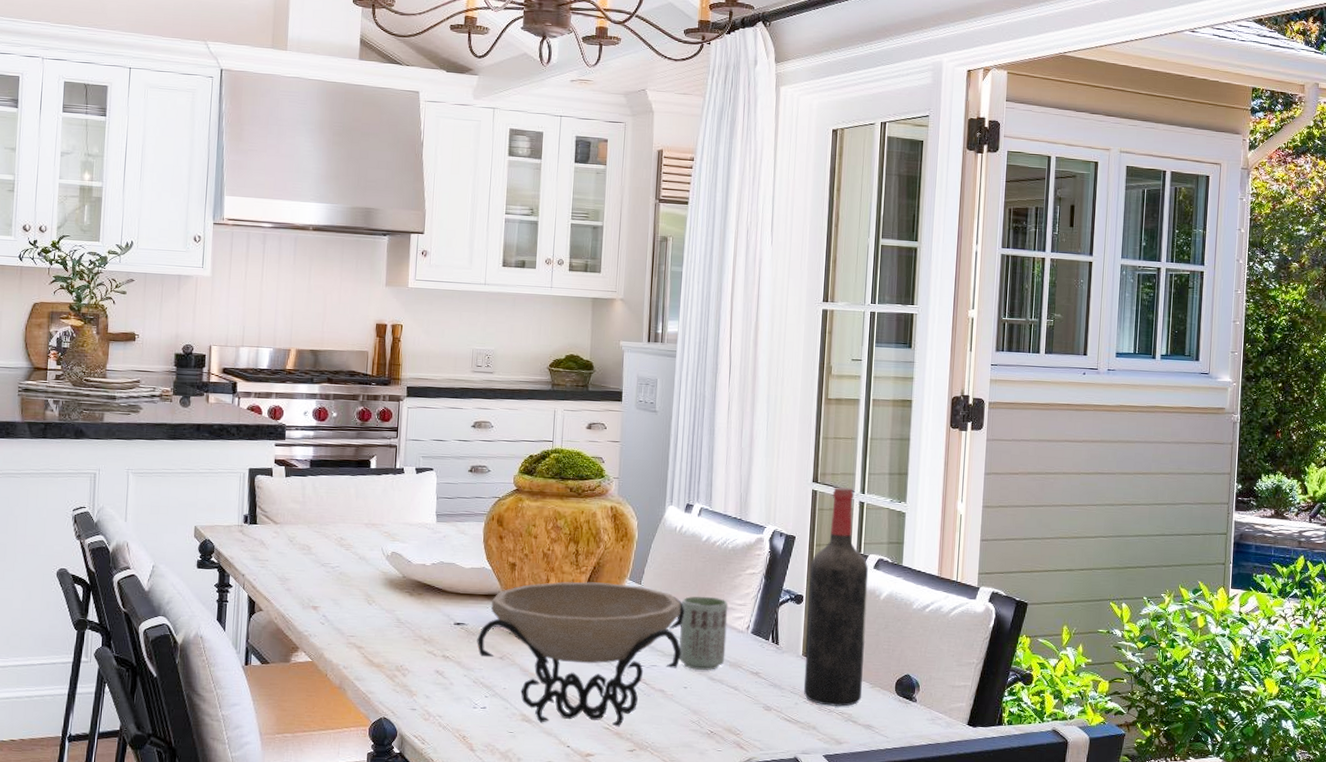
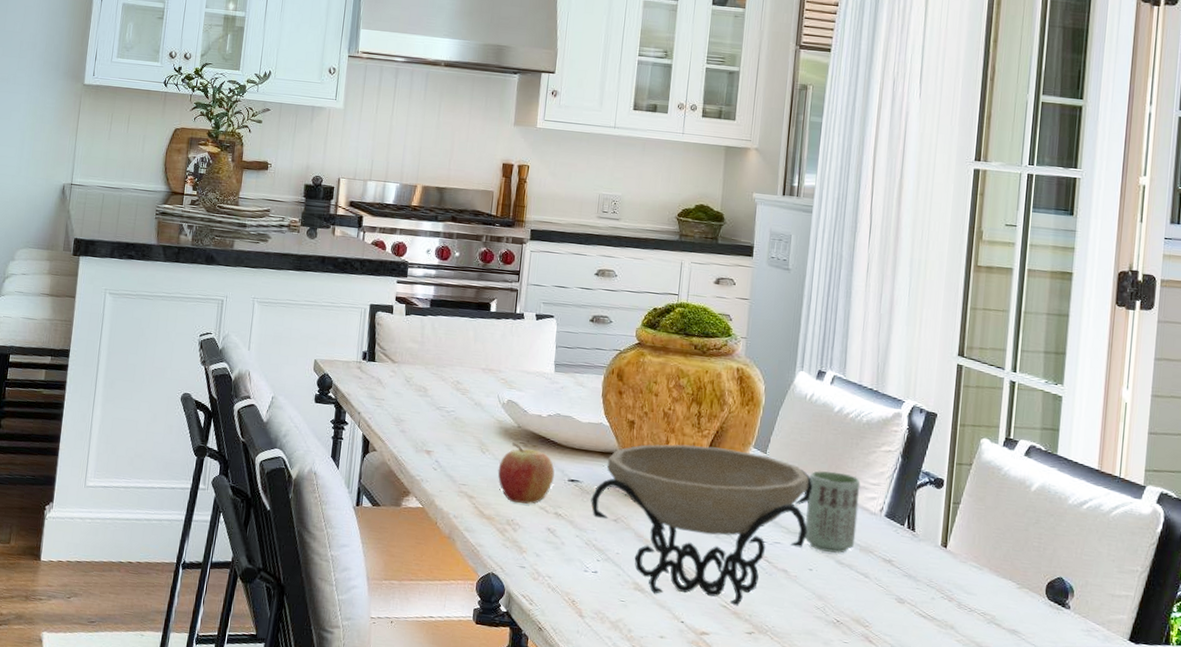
fruit: none [385,592,441,650] -> present [497,442,555,505]
wine bottle: present [803,487,869,707] -> none [942,363,1019,607]

